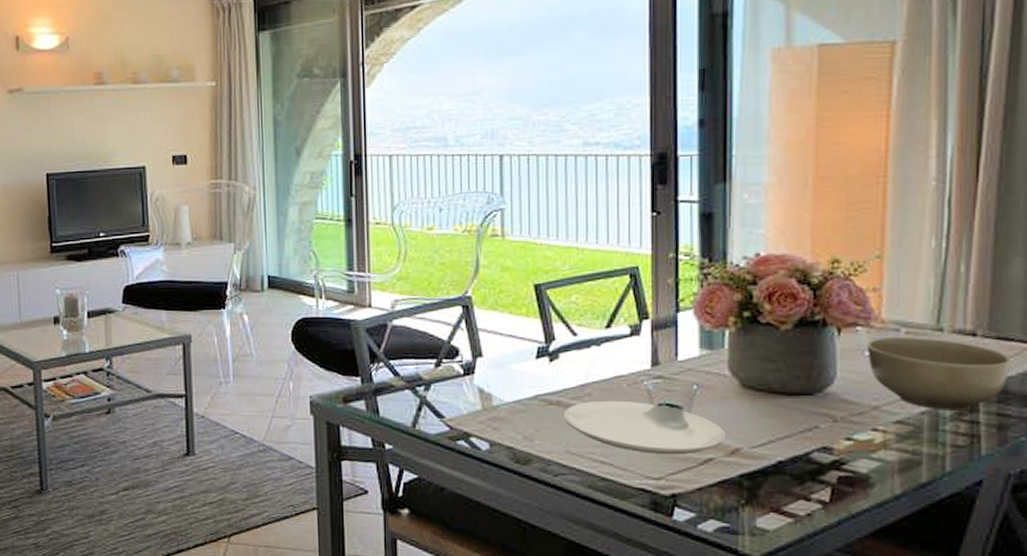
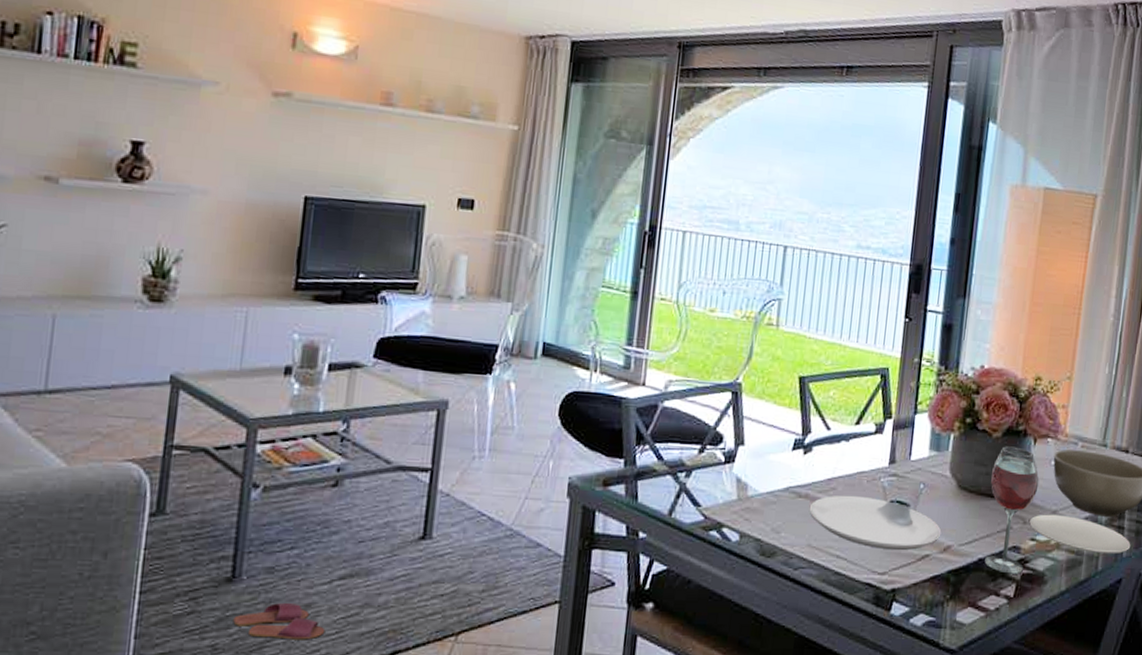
slippers: none [47,509,120,540] -> present [233,602,326,640]
wineglass: none [783,338,848,477] -> present [984,446,1039,574]
plate: none [842,410,992,453] -> present [1029,514,1131,554]

